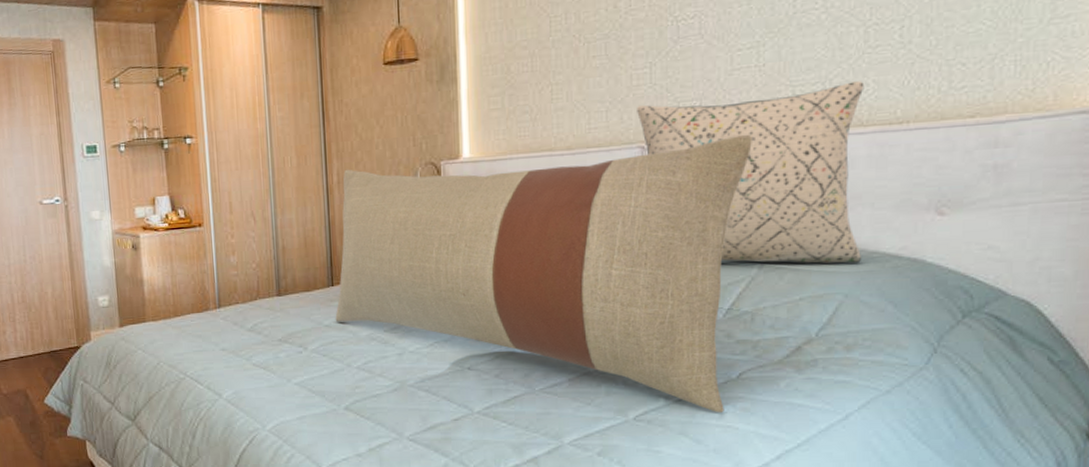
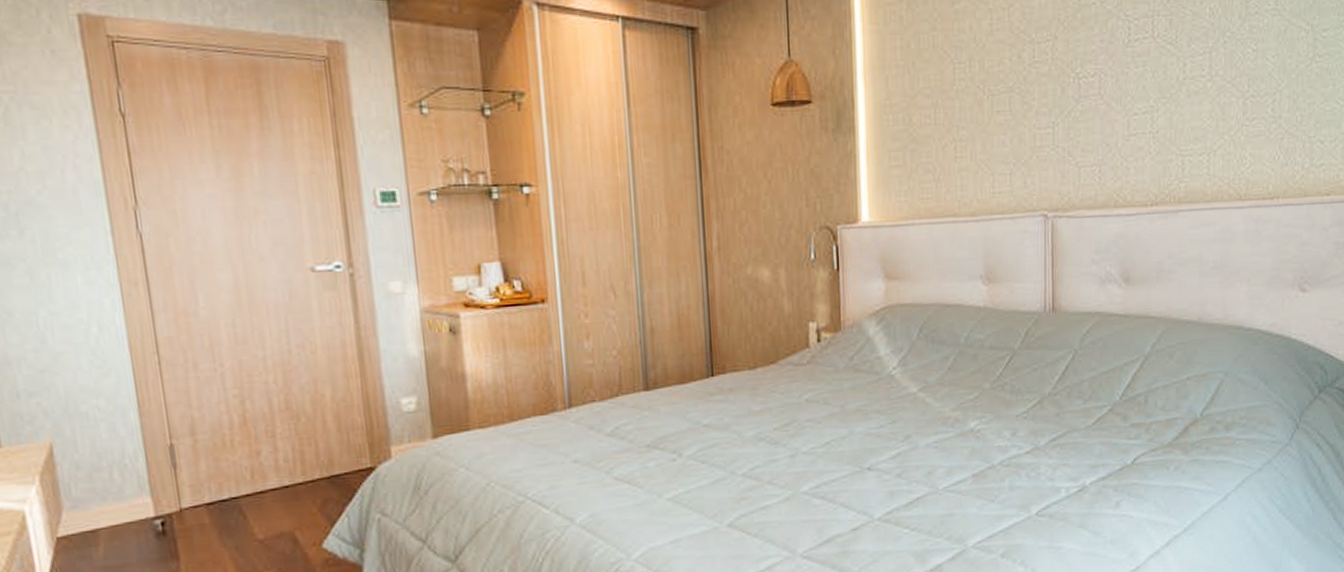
pillow: present [335,134,752,413] -> none [716,204,1146,502]
pillow: present [637,81,865,264] -> none [1040,154,1243,341]

